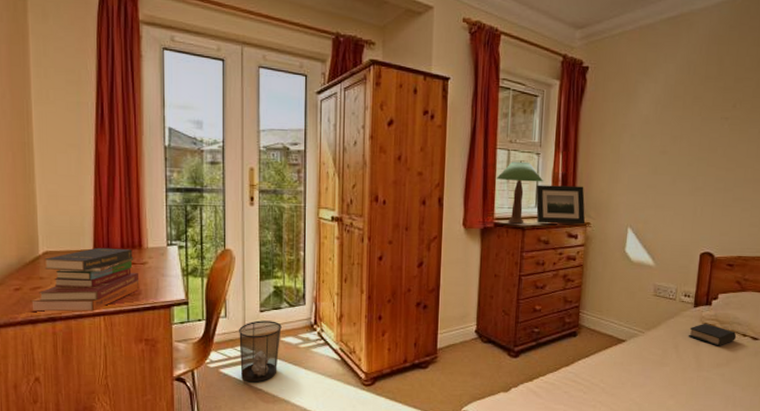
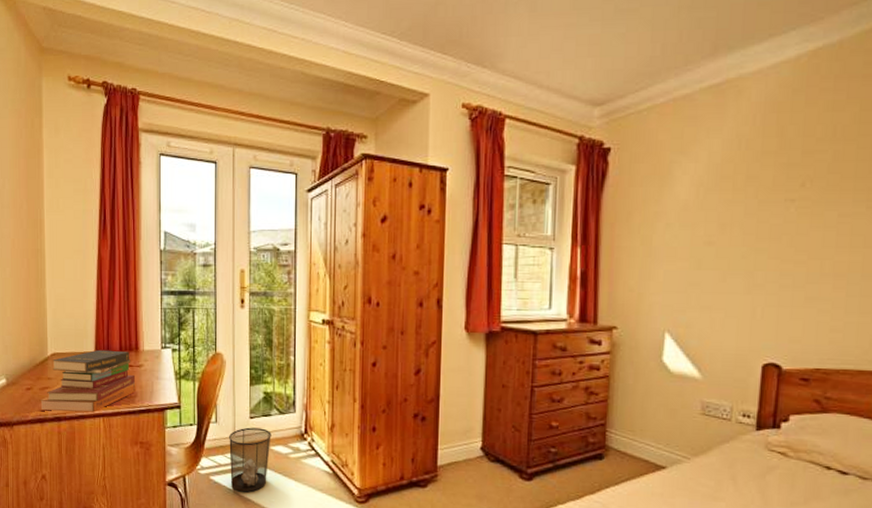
table lamp: present [496,160,544,224] -> none [502,256,559,328]
picture frame: present [536,185,586,225] -> none [549,283,611,329]
book: present [688,323,737,346] -> none [749,450,817,480]

